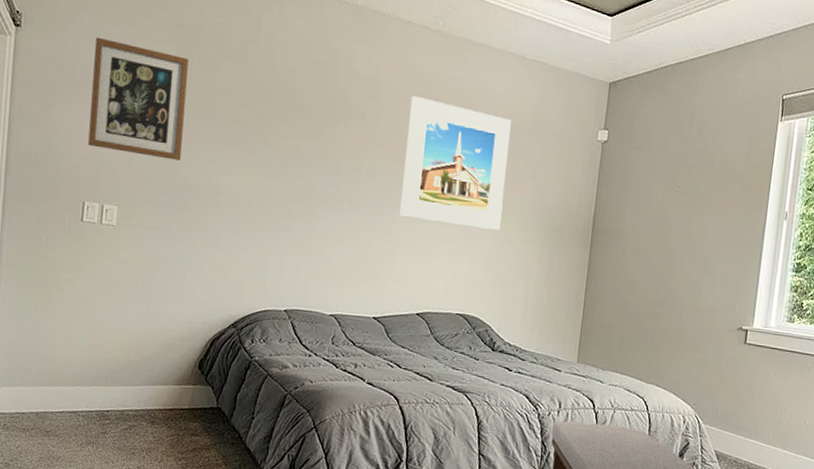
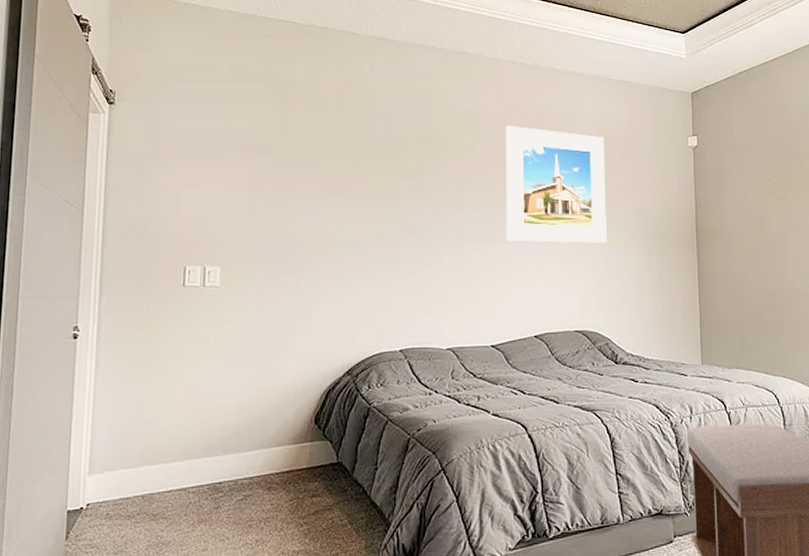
wall art: present [88,37,189,161] -> none [187,105,284,214]

